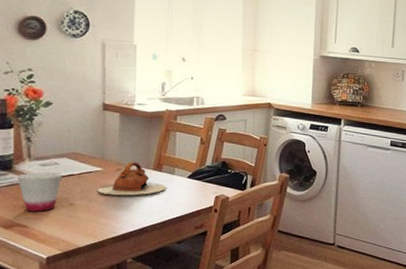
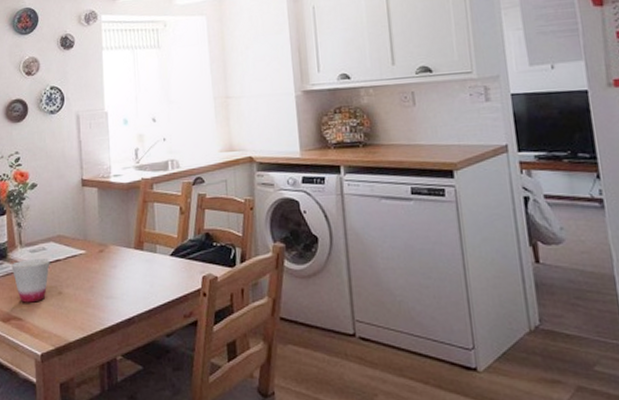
teapot: present [97,161,166,196] -> none [83,241,149,281]

